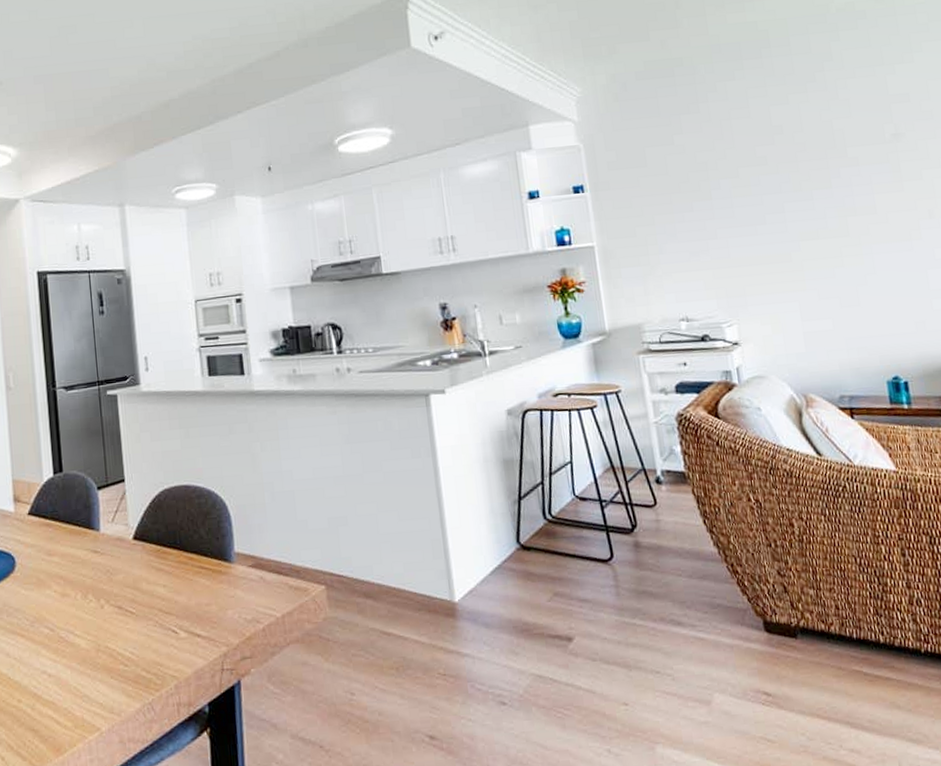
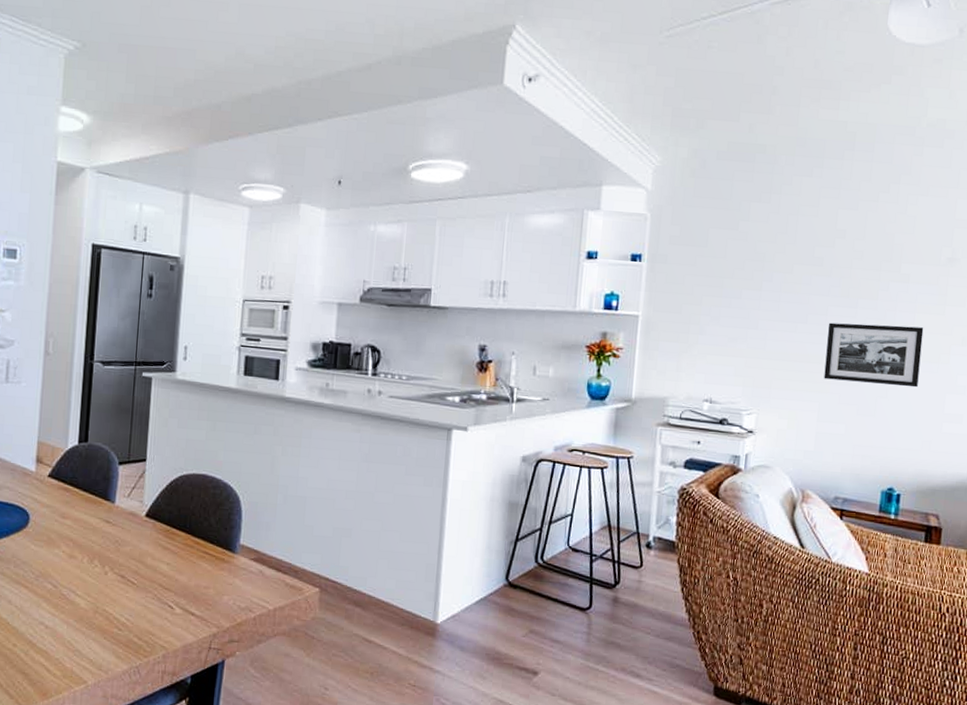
picture frame: none [788,207,896,277] -> present [824,322,924,388]

